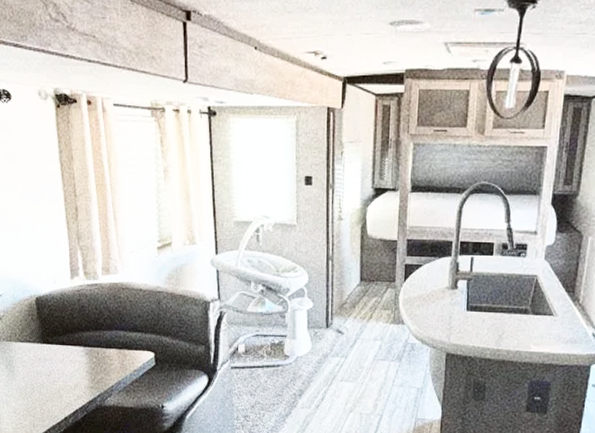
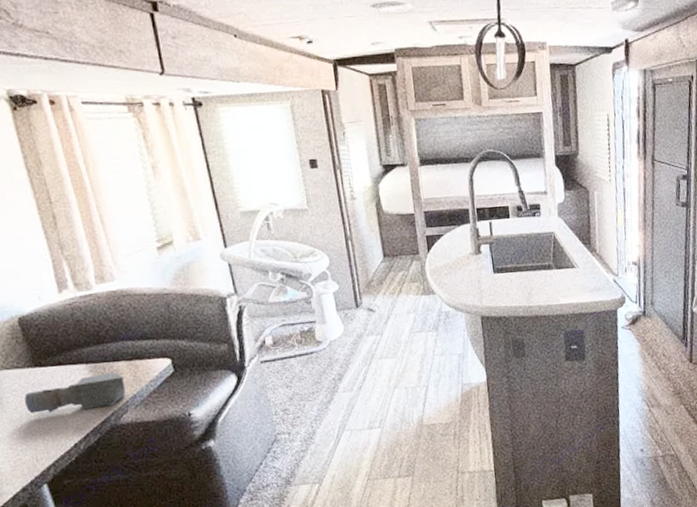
bust sculpture: none [31,357,112,388] -> present [24,372,126,414]

